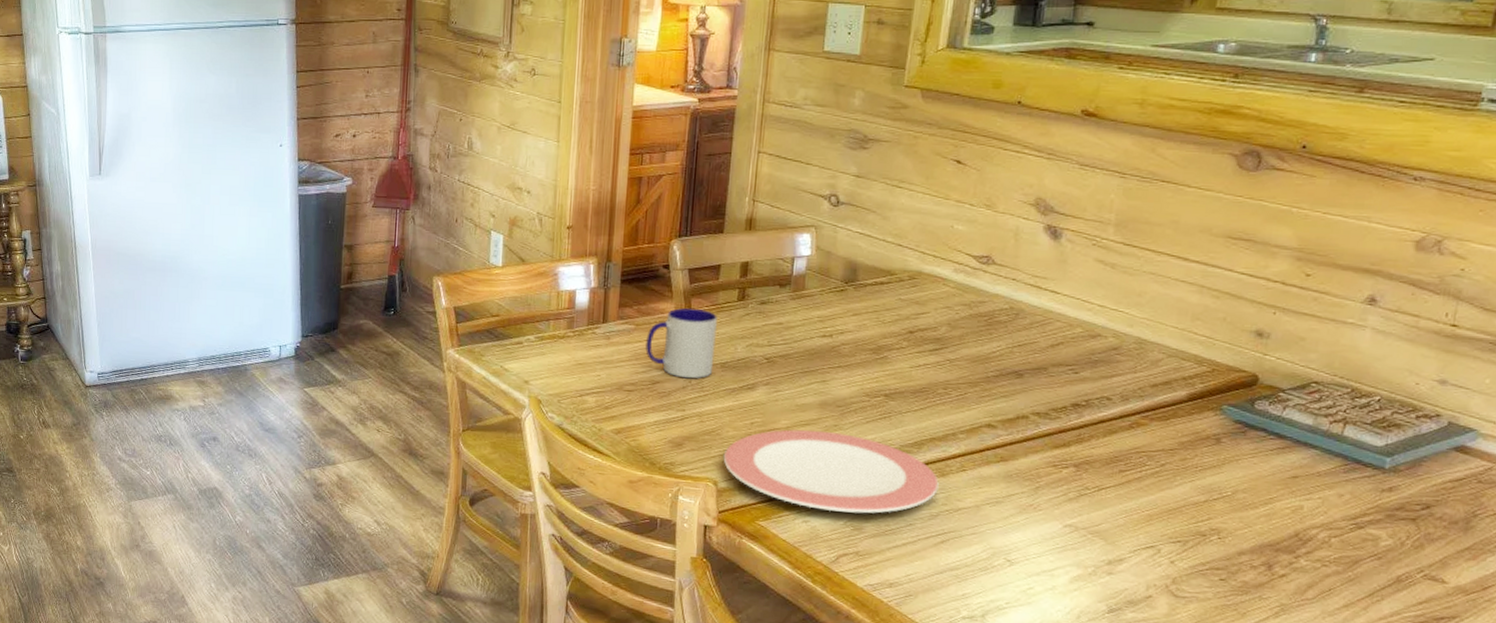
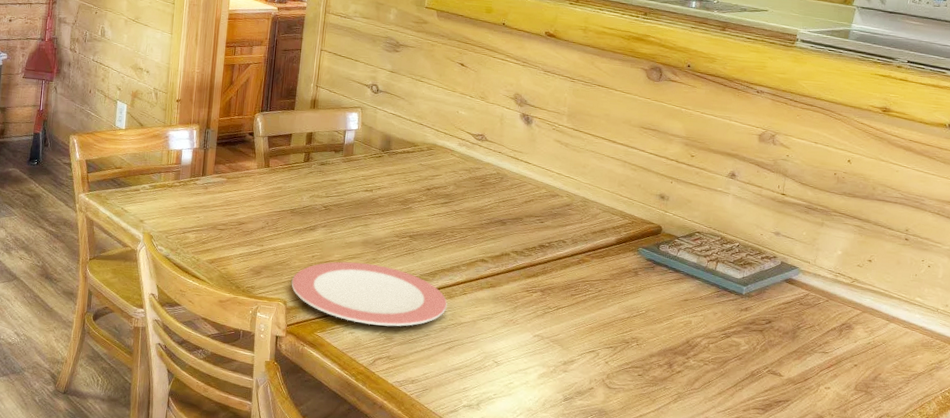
mug: present [645,307,718,379] -> none [234,166,289,221]

